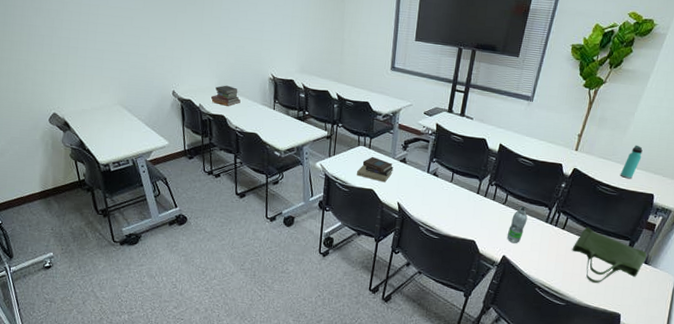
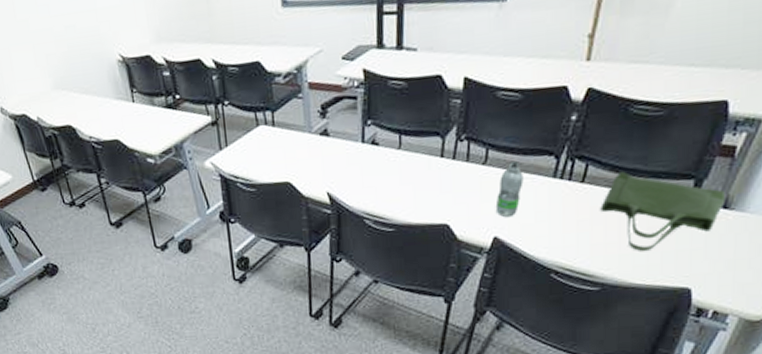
books: present [210,85,241,106] -> none [48,83,88,113]
books: present [357,156,394,183] -> none [262,136,313,170]
thermos bottle: present [620,145,643,179] -> none [666,28,701,86]

